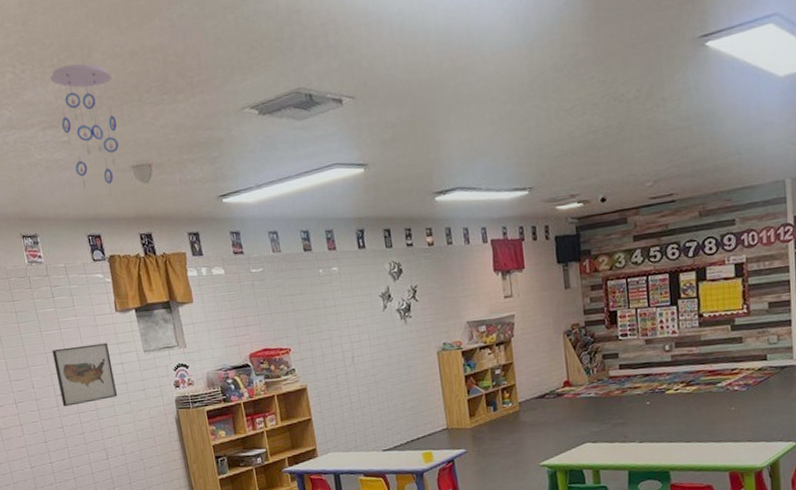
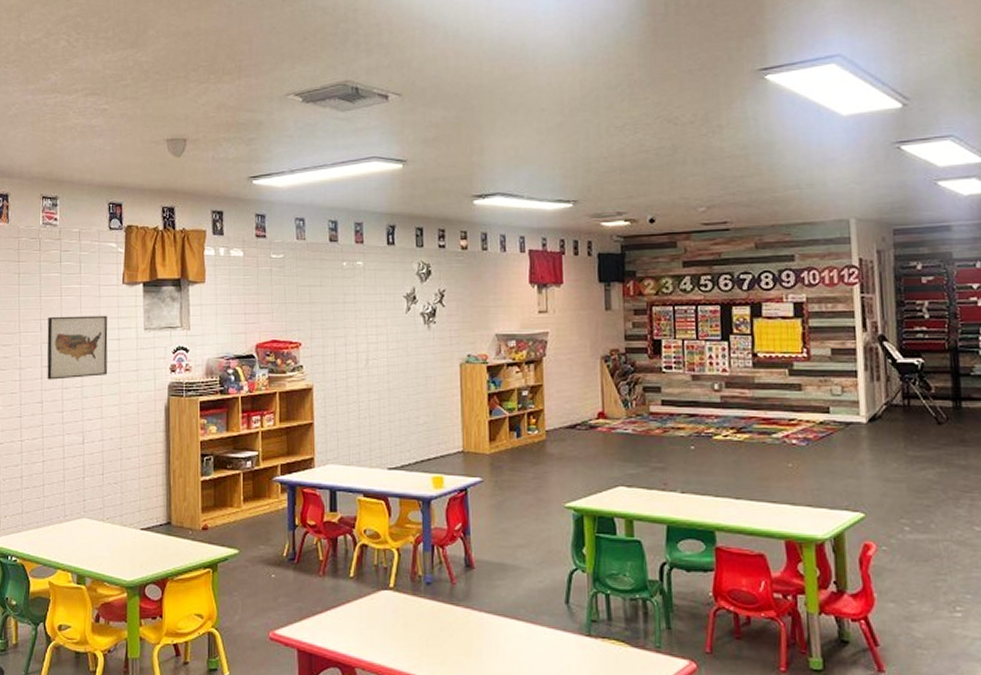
ceiling mobile: present [49,63,119,197] -> none [101,38,162,167]

